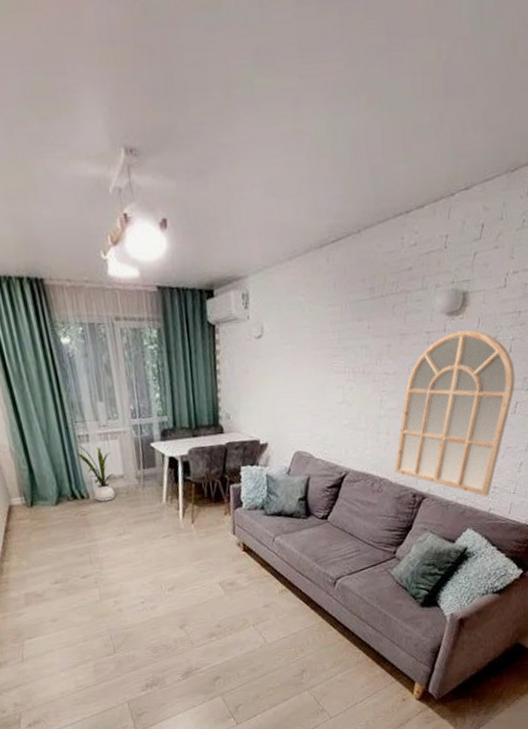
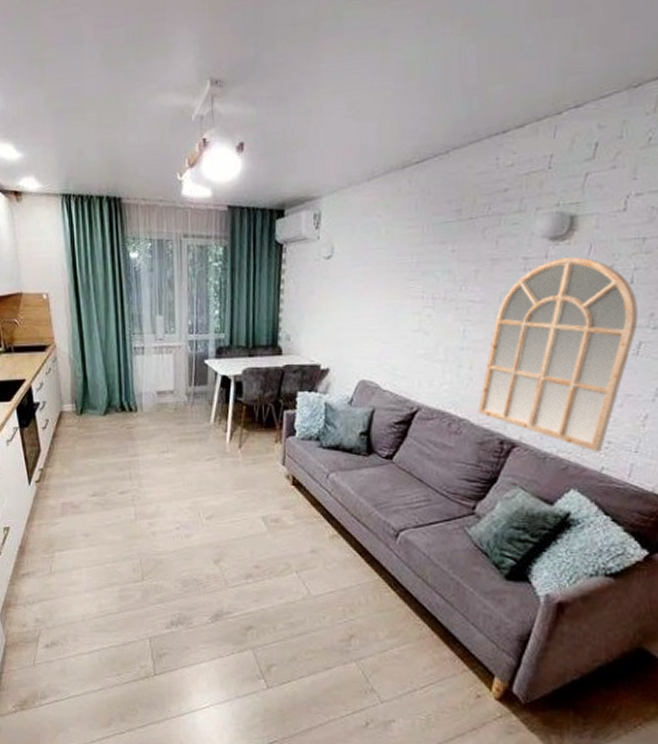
house plant: present [74,445,116,502] -> none [129,357,165,416]

